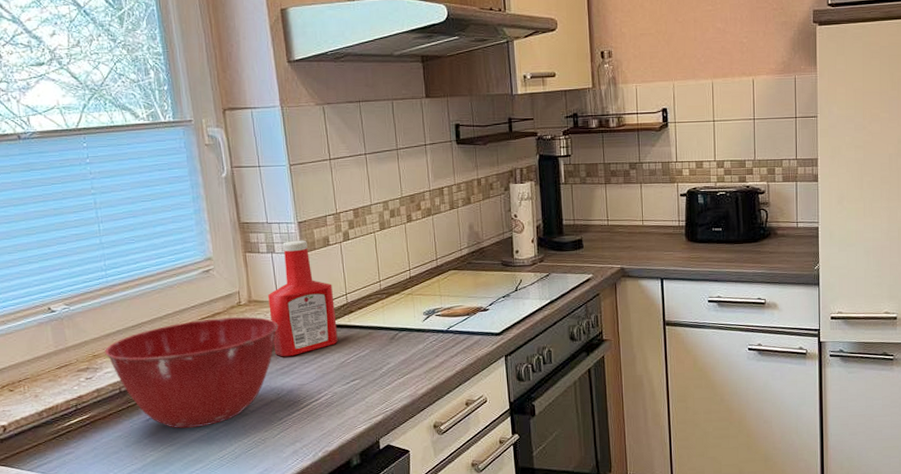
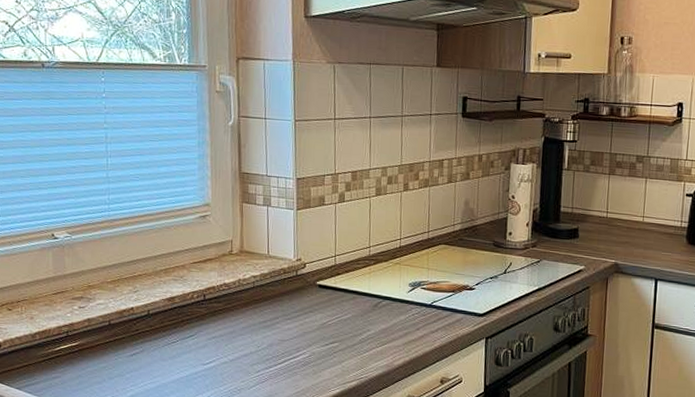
mixing bowl: present [105,317,279,429] -> none [99,264,266,369]
ketchup bottle: present [268,240,338,357] -> none [259,196,323,311]

